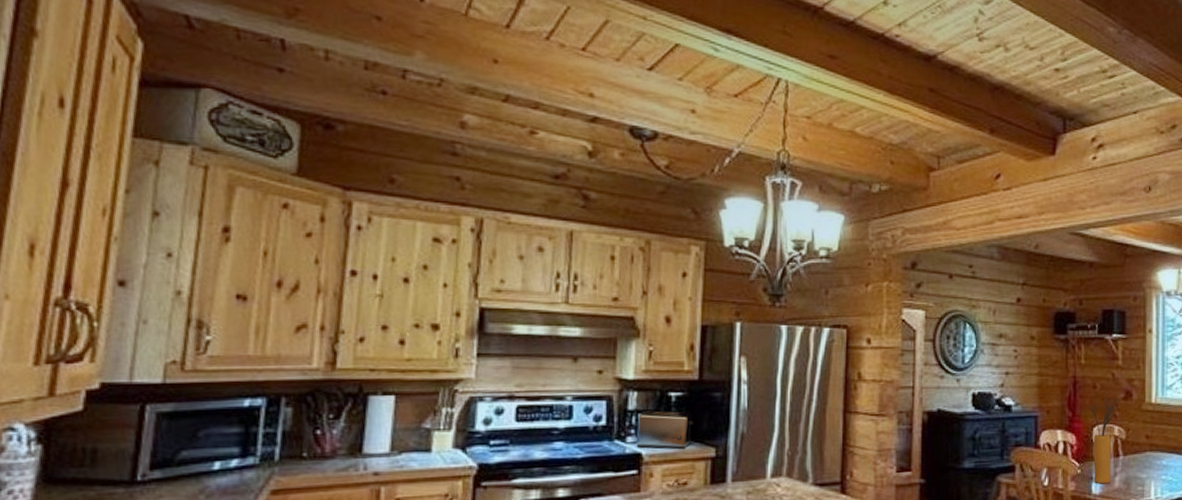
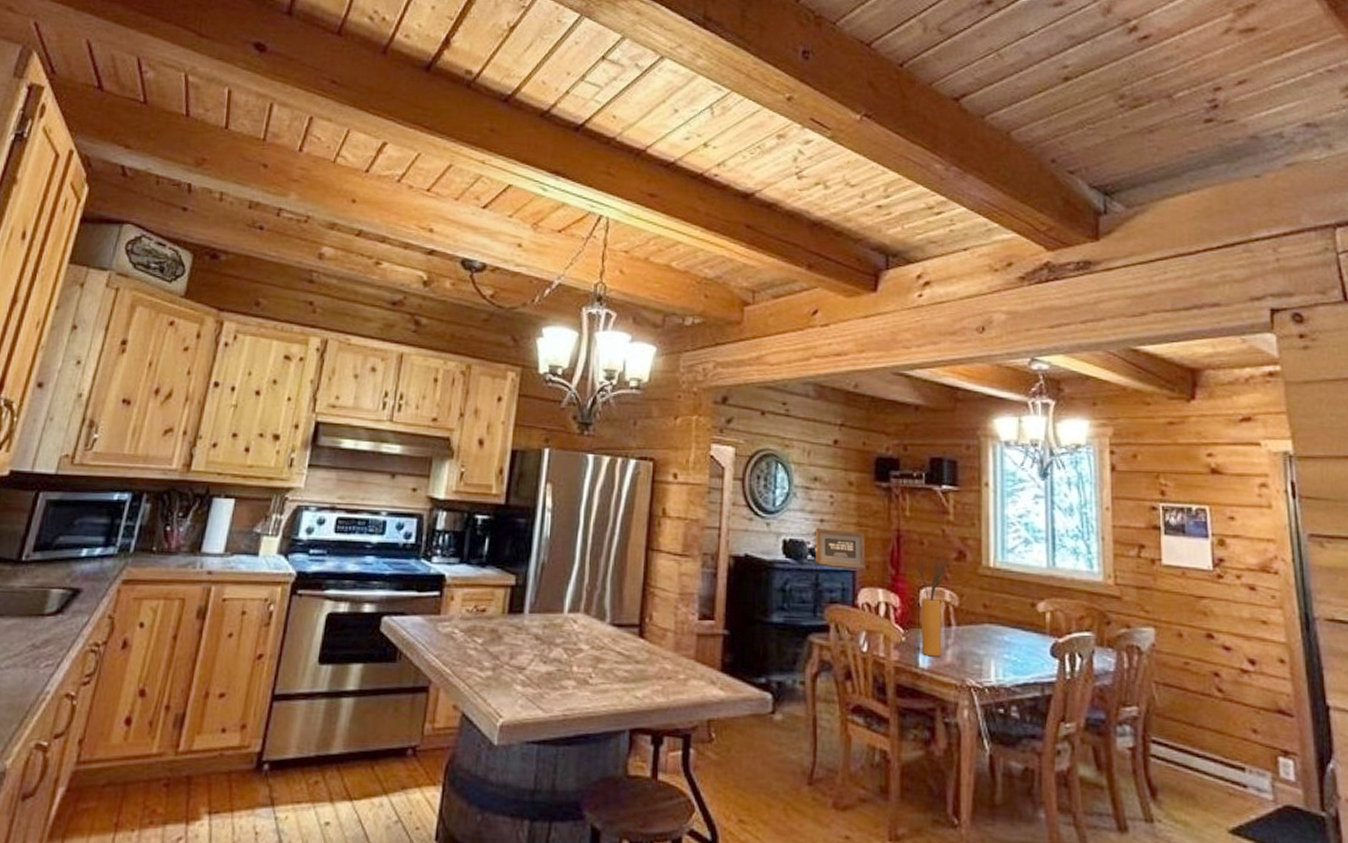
toaster: present [636,410,694,450] -> none [441,532,498,575]
picture frame: none [1001,380,1047,415] -> present [815,529,866,570]

